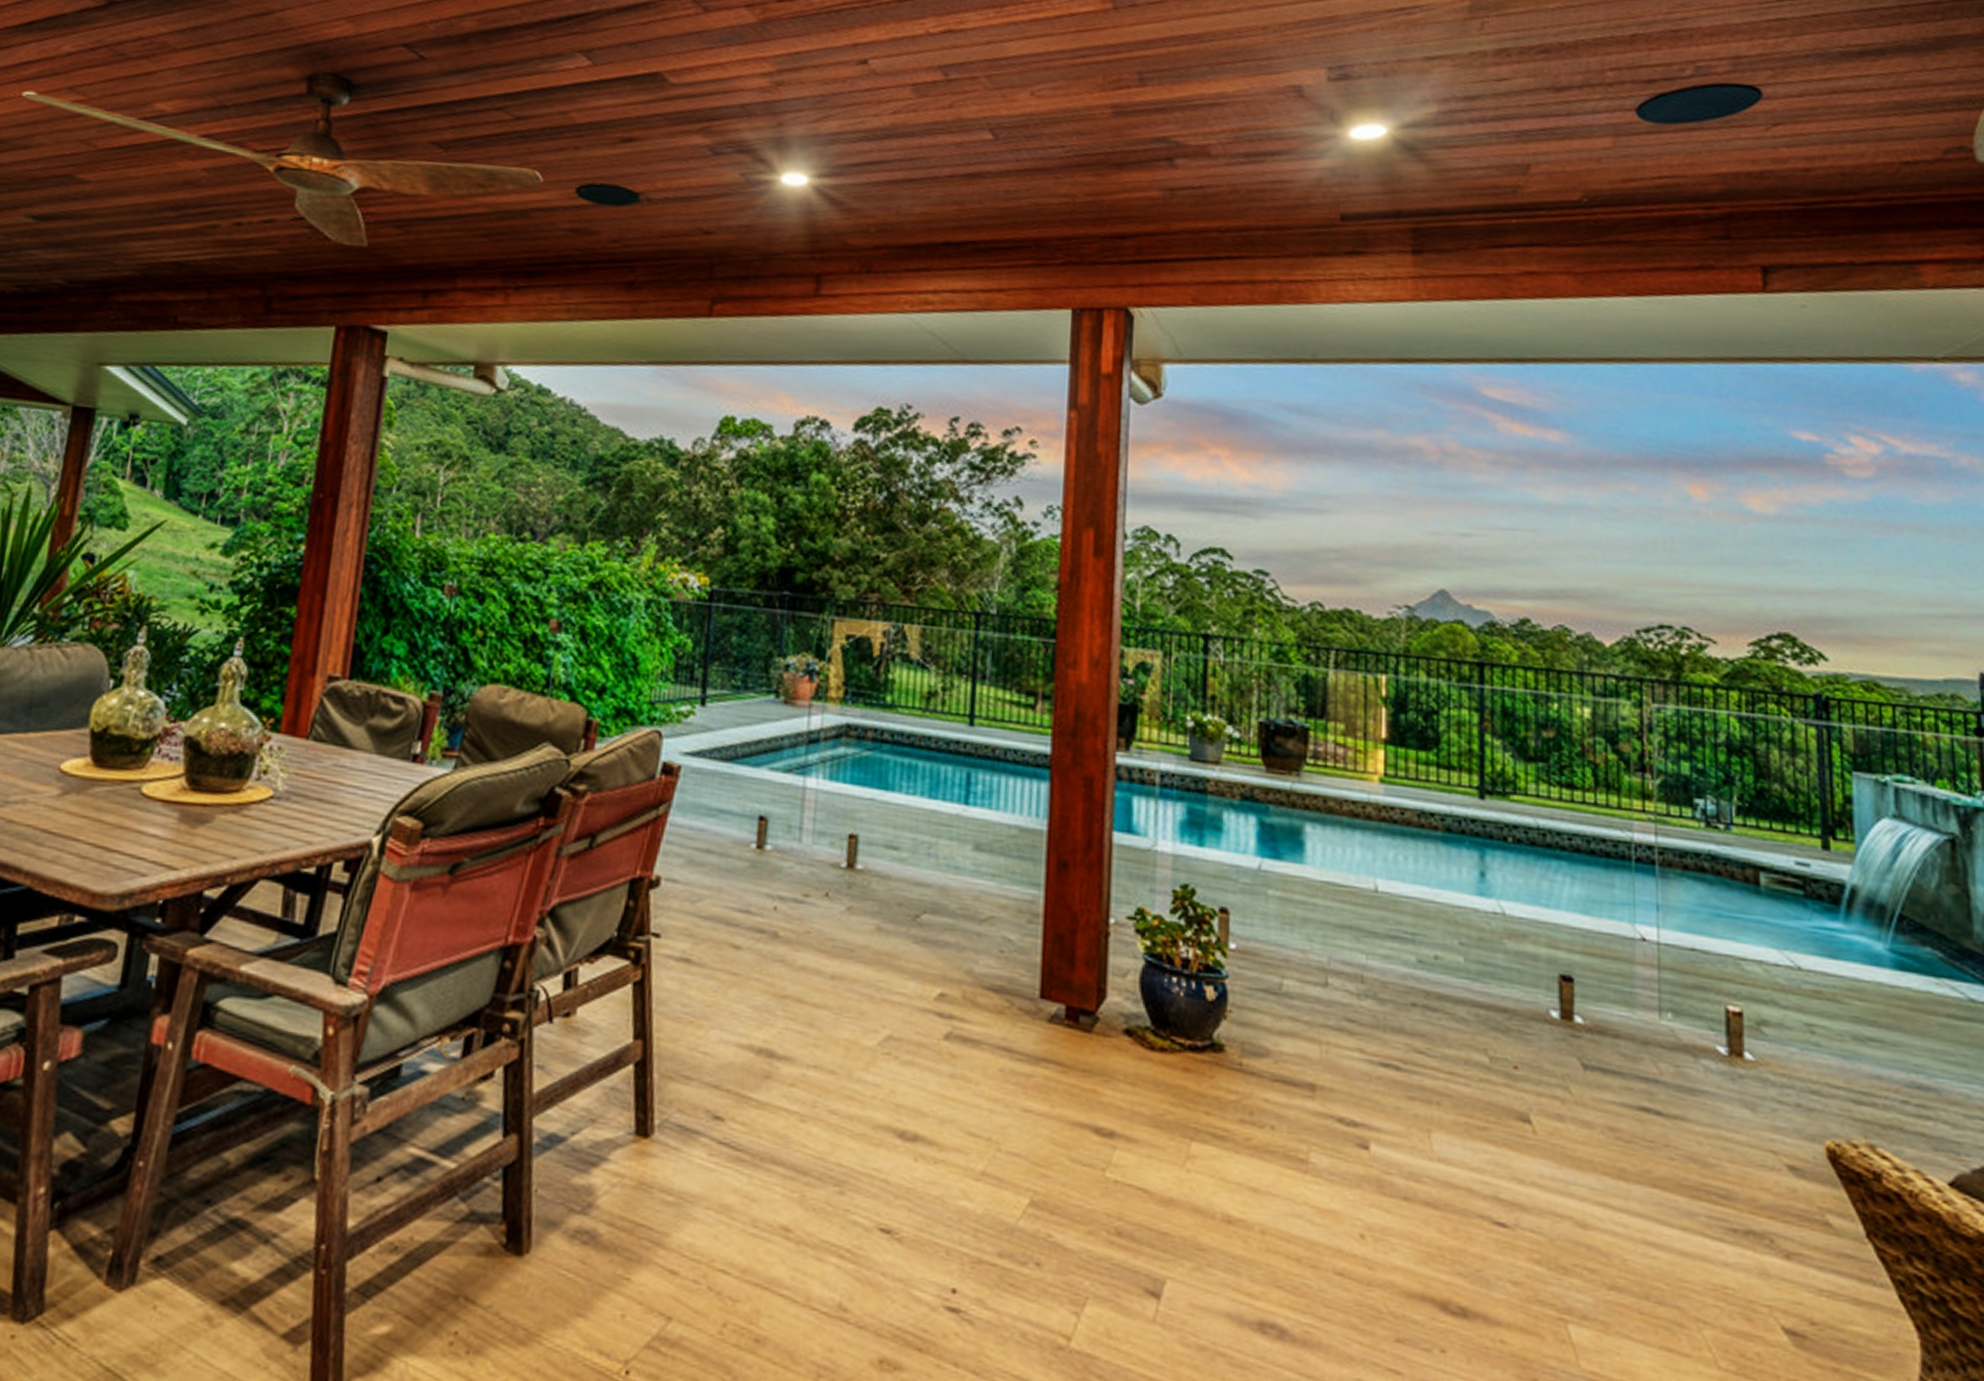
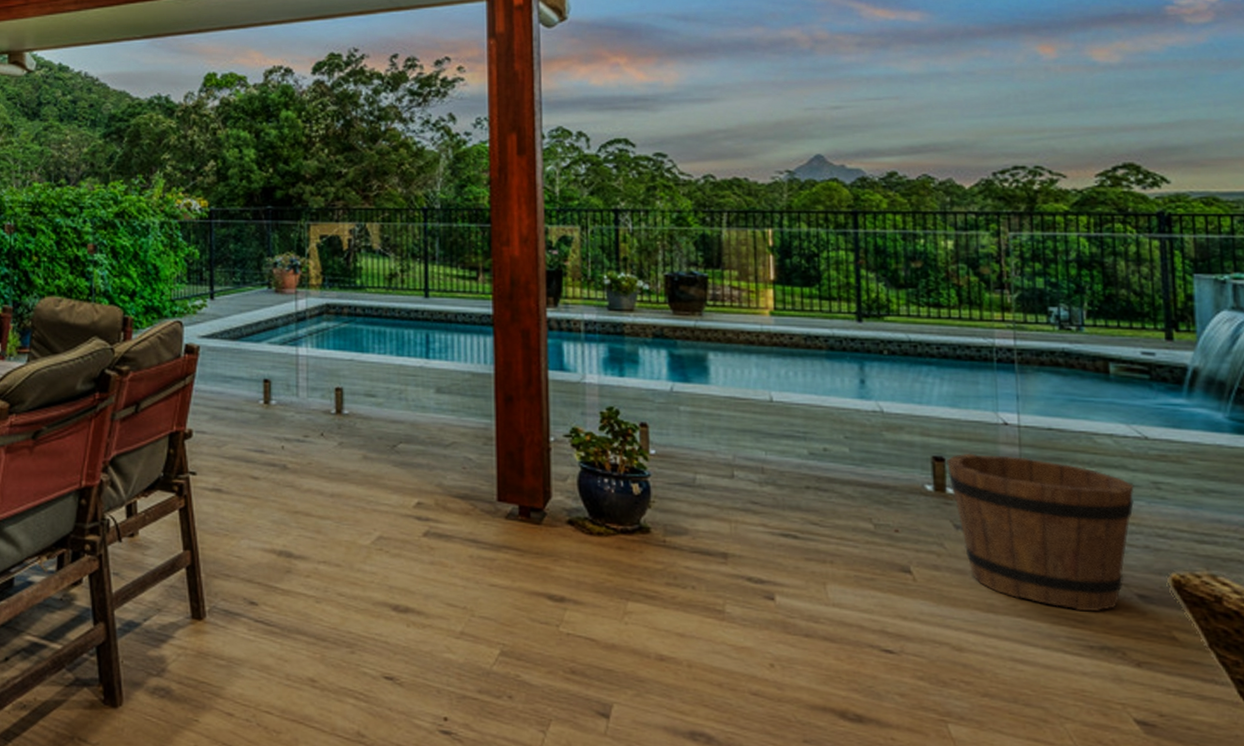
bucket: none [1576,973,1786,1184] -> present [947,453,1134,611]

